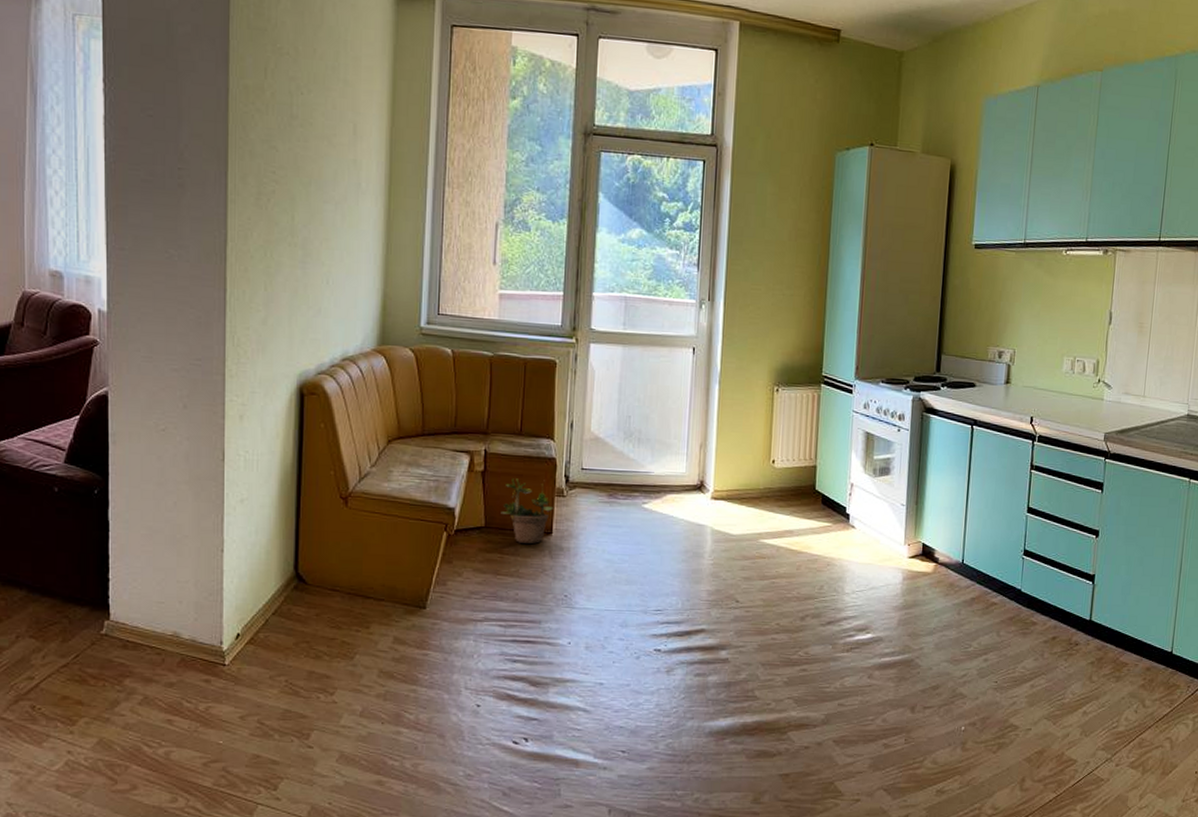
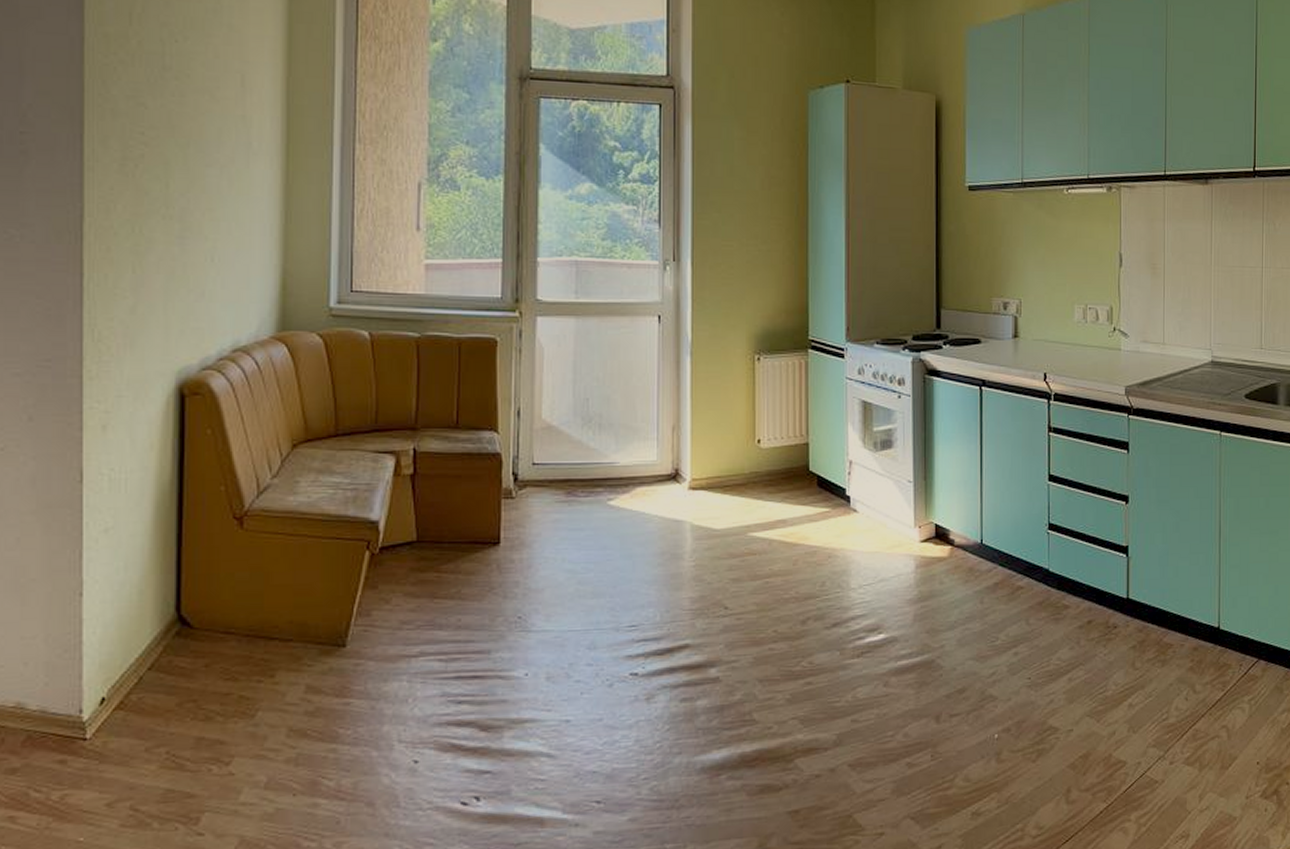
potted plant: present [501,478,553,544] -> none [436,480,500,558]

